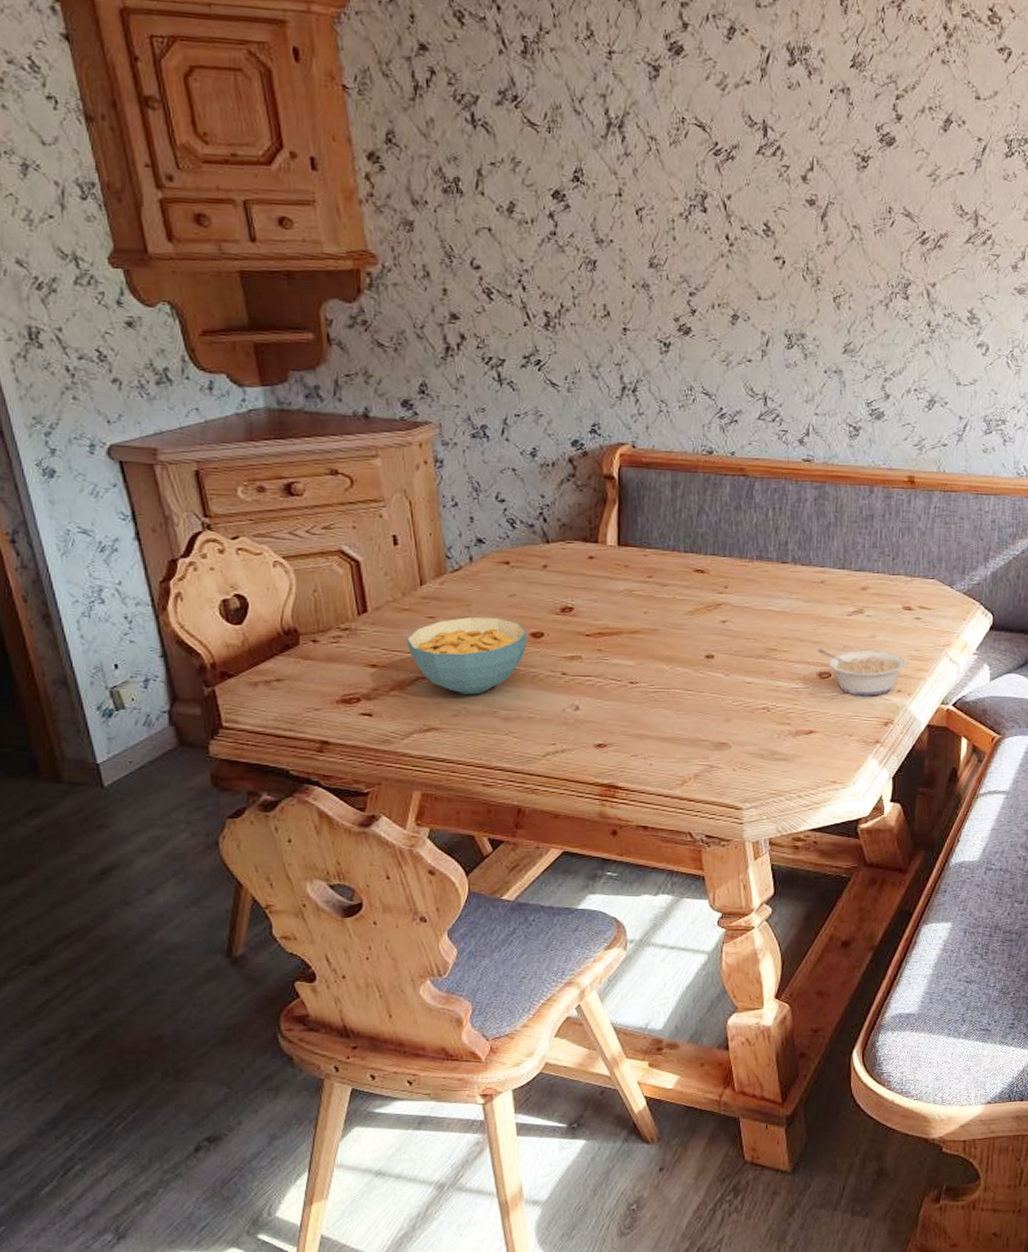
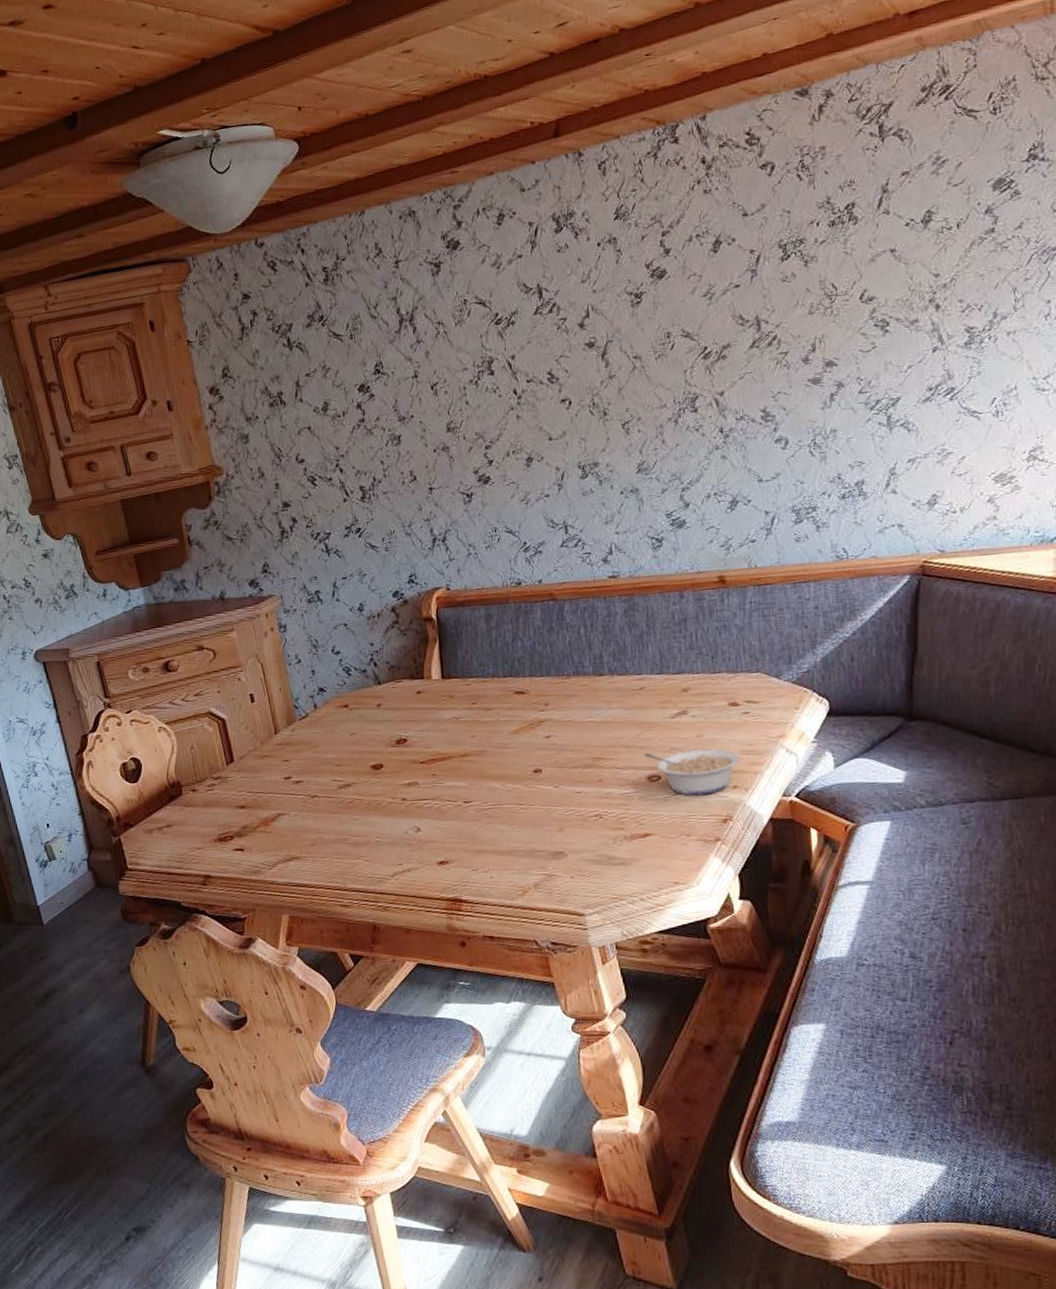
cereal bowl: present [406,617,528,695] -> none [267,755,369,826]

